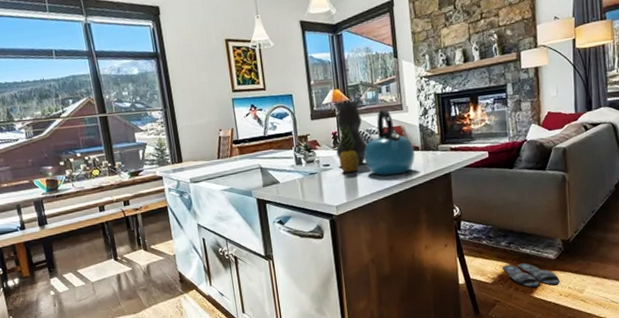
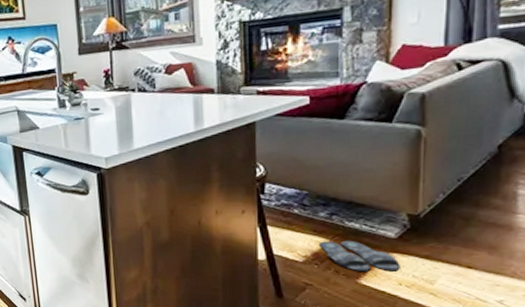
vase: present [333,100,367,165] -> none [107,30,146,110]
fruit: present [338,125,360,173] -> none [111,61,137,119]
kettle: present [364,108,415,176] -> none [142,41,209,124]

